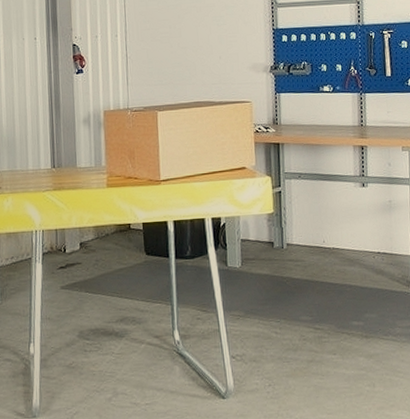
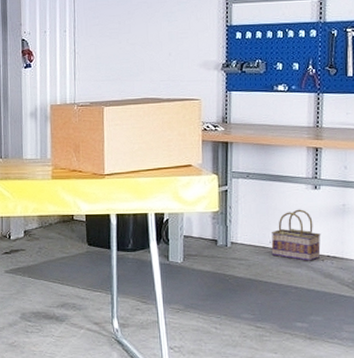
basket: none [325,207,372,259] -> present [271,209,321,261]

